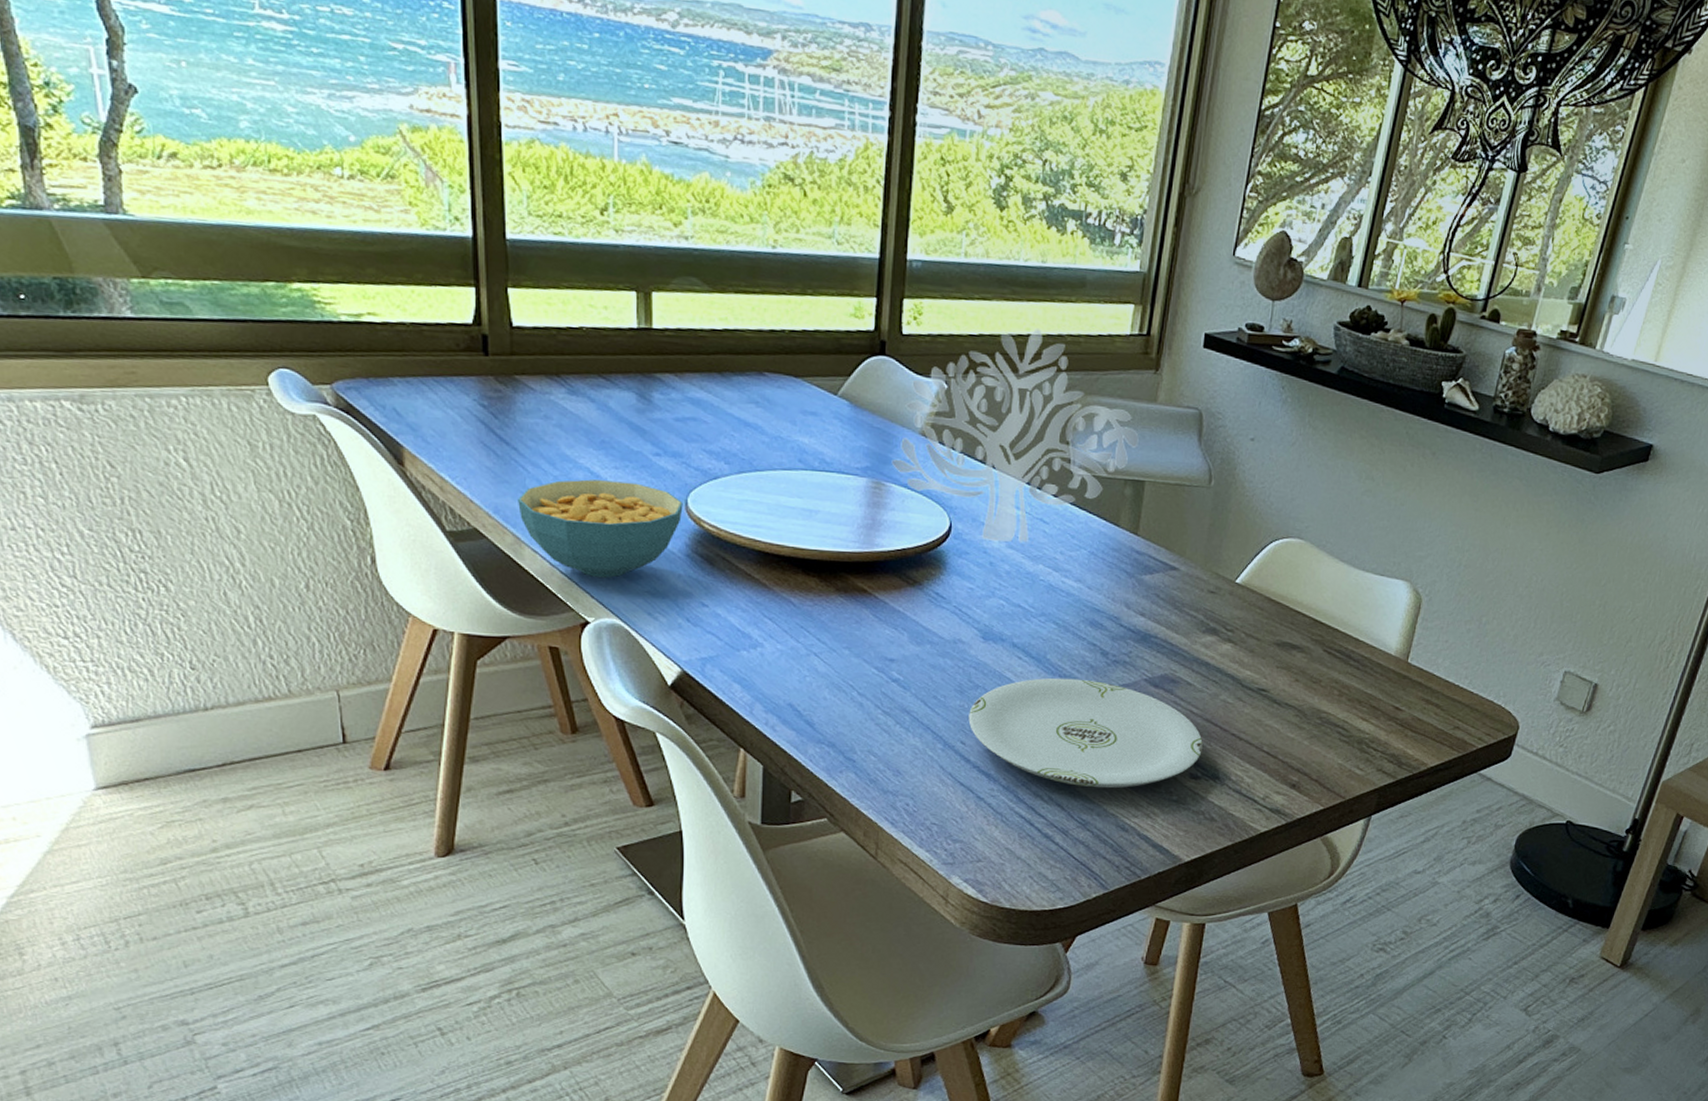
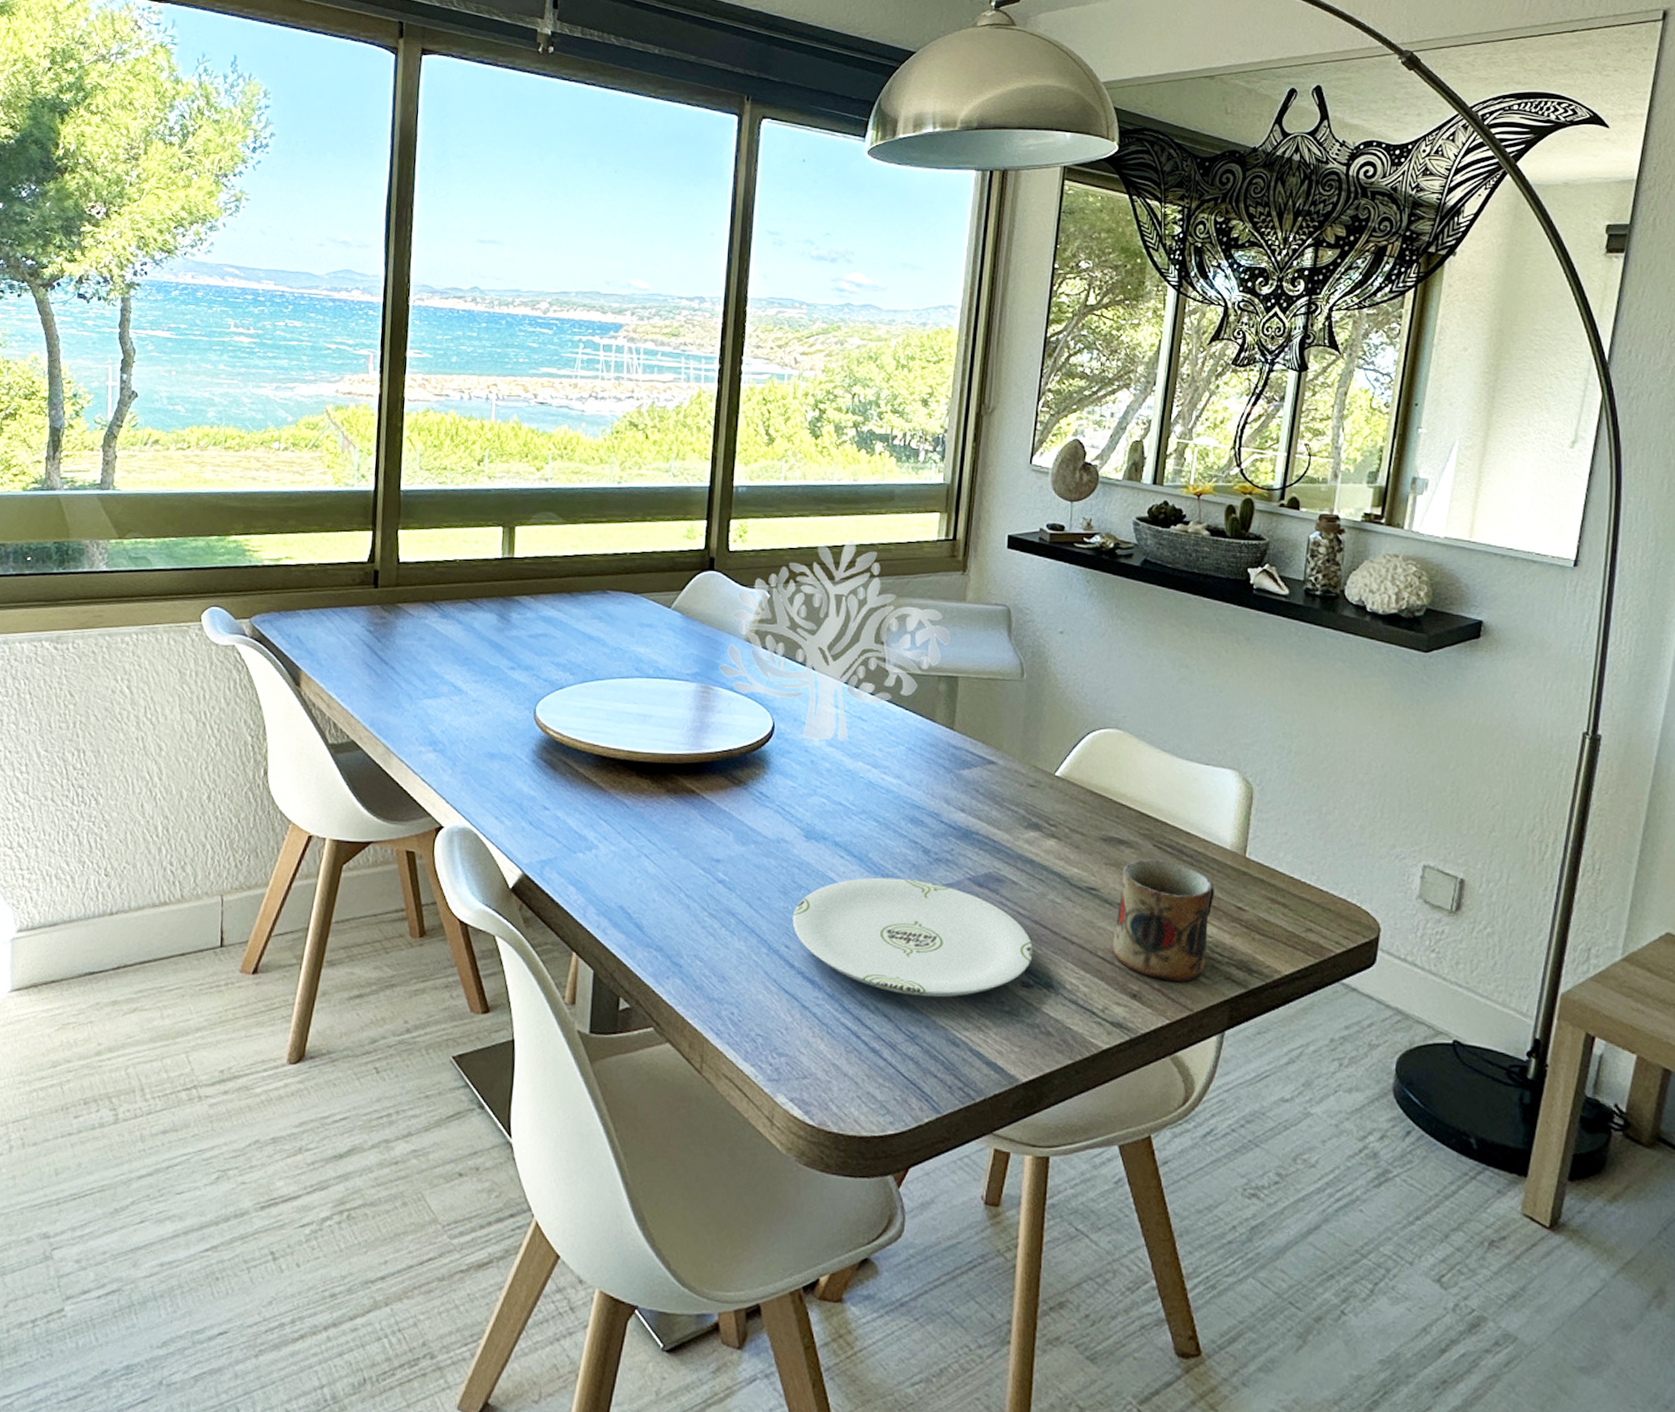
cereal bowl: present [518,479,683,578] -> none [390,693,532,784]
mug: none [1276,663,1376,773] -> present [1112,859,1214,982]

